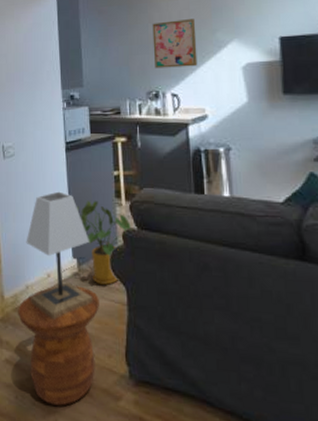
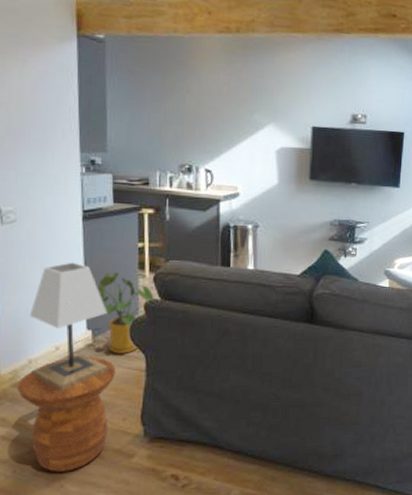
wall art: present [152,19,198,69] -> none [189,94,235,145]

